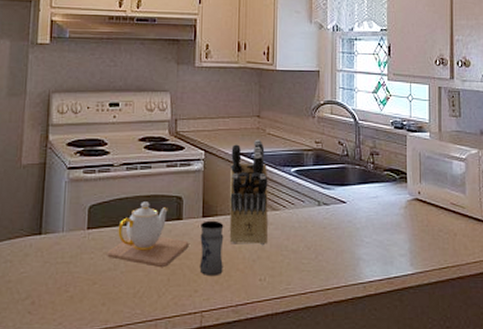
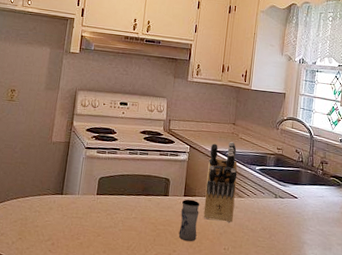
teapot: present [107,201,189,267] -> none [110,179,172,230]

